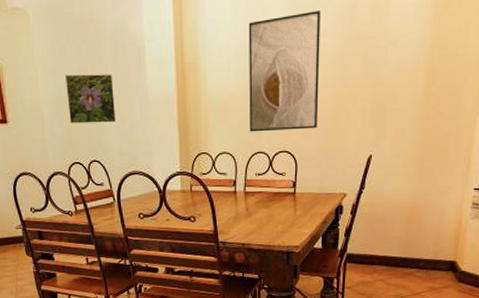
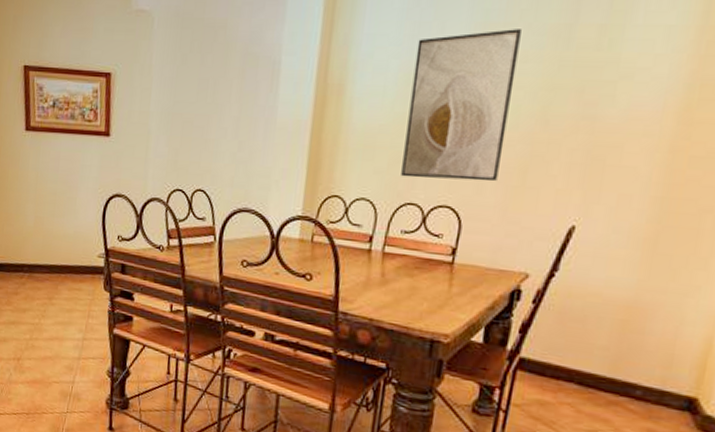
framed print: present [66,74,117,124] -> none [178,88,237,147]

